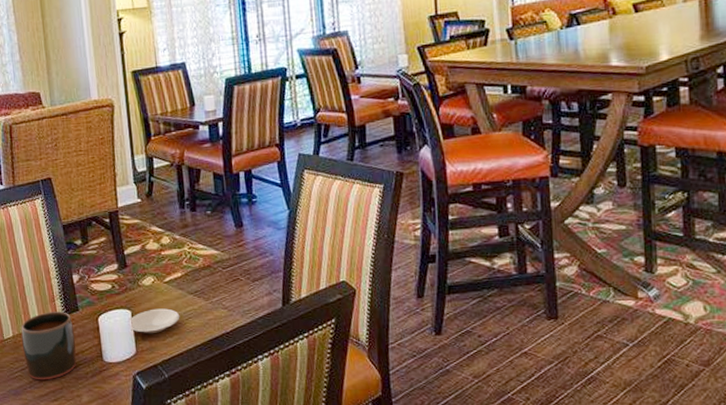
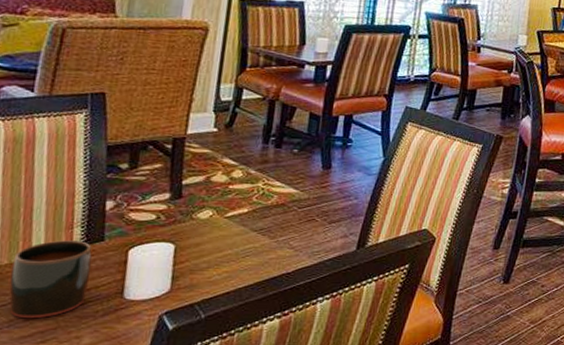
saucer: present [130,308,180,334] -> none [169,244,236,271]

